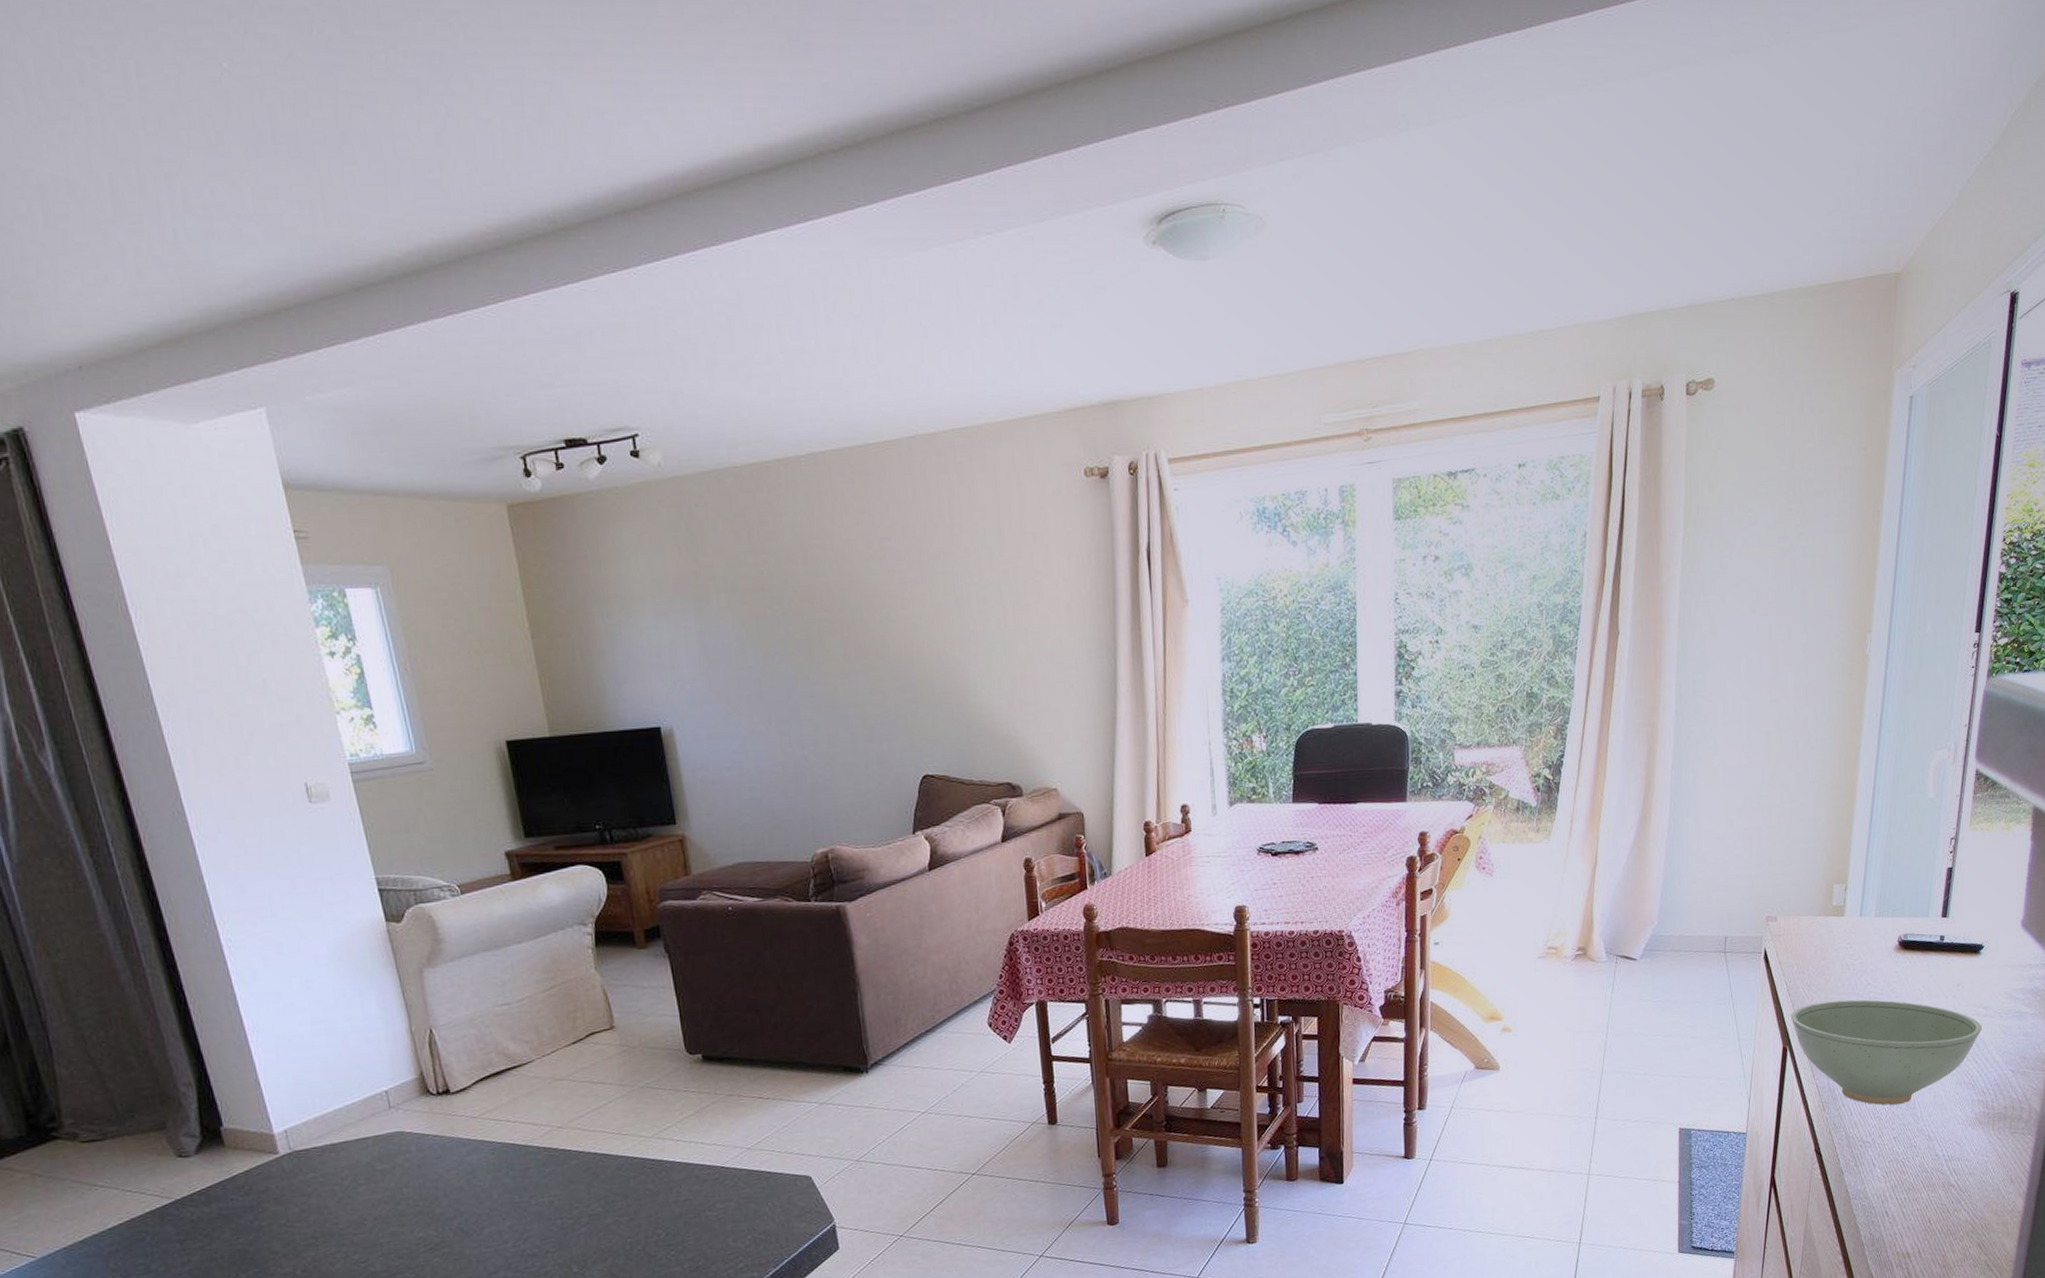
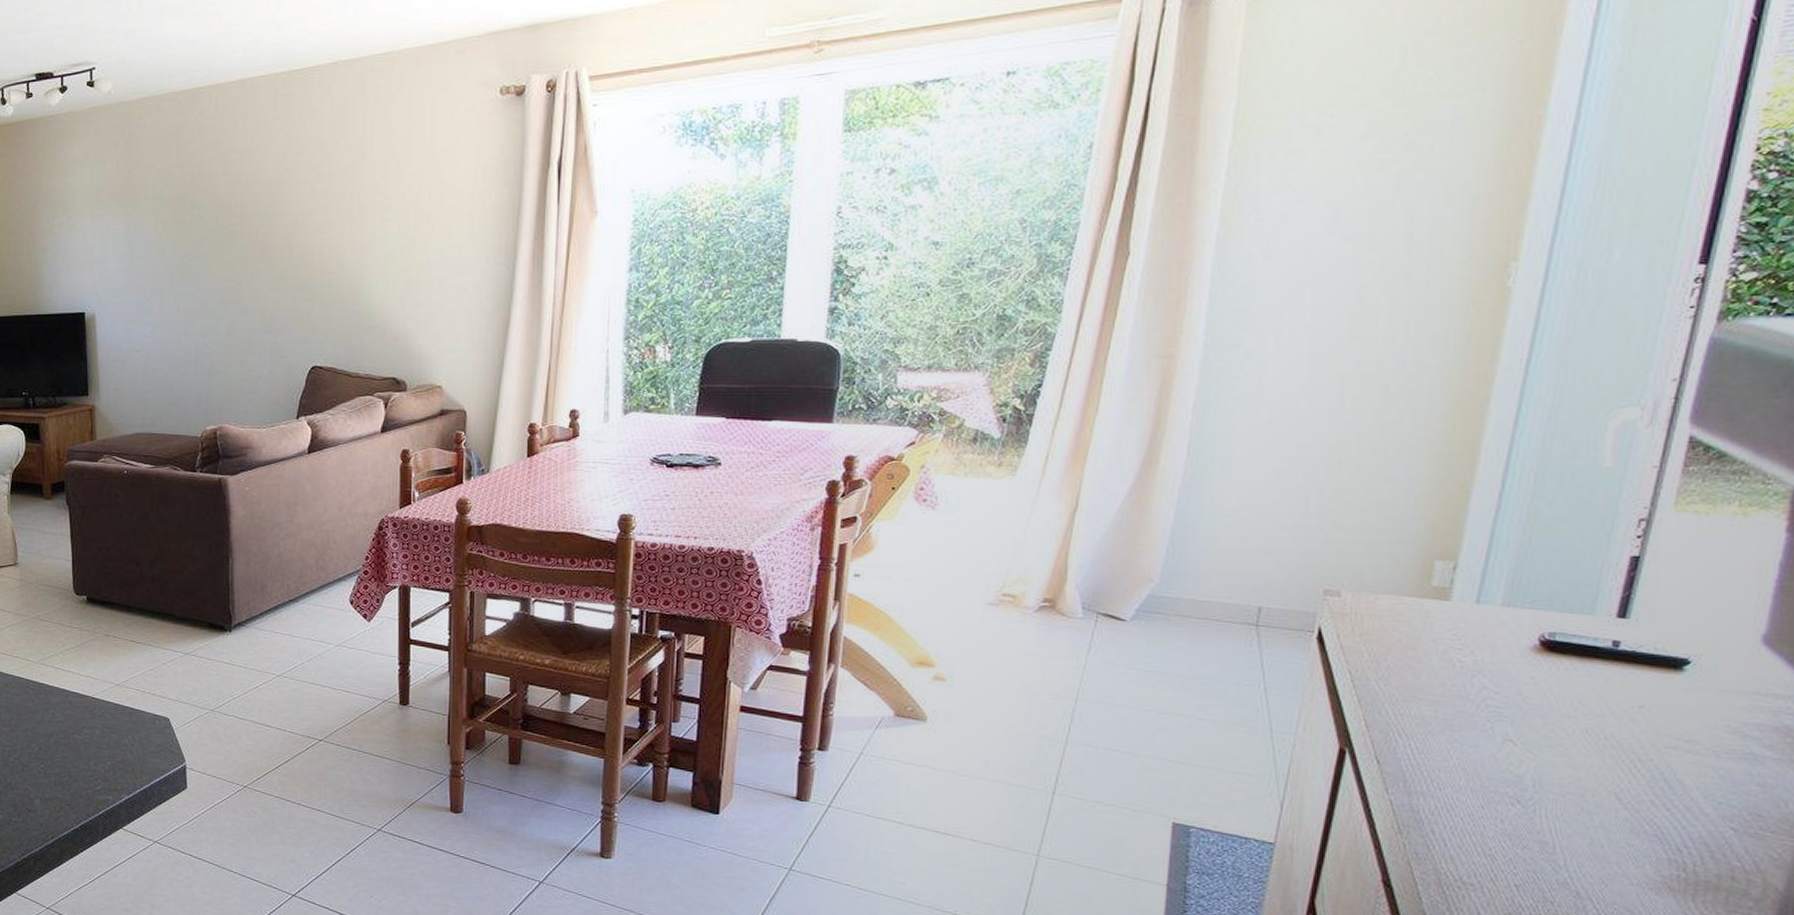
bowl: present [1790,999,1982,1105] -> none [1354,701,1681,845]

